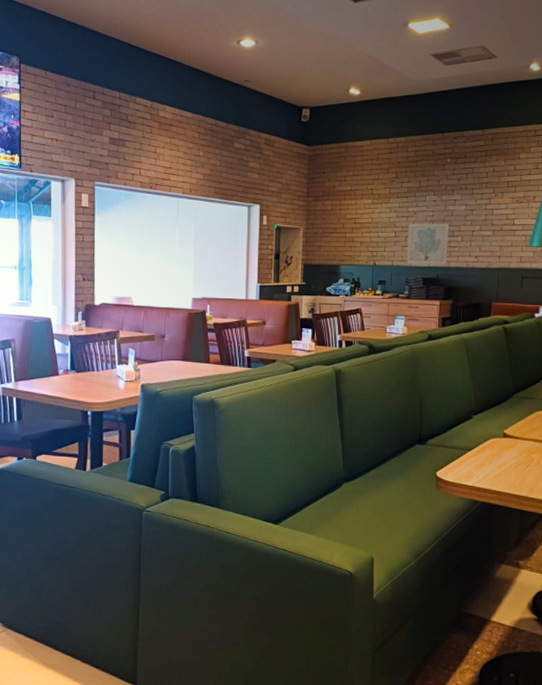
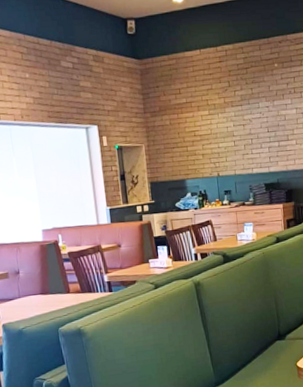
wall art: present [406,223,450,266] -> none [246,128,285,172]

